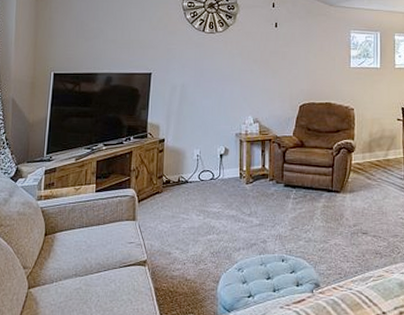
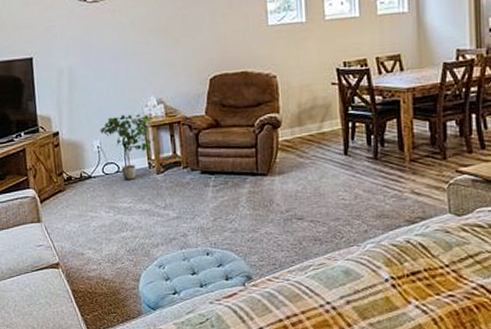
potted plant: none [201,129,248,188] -> present [100,114,155,180]

